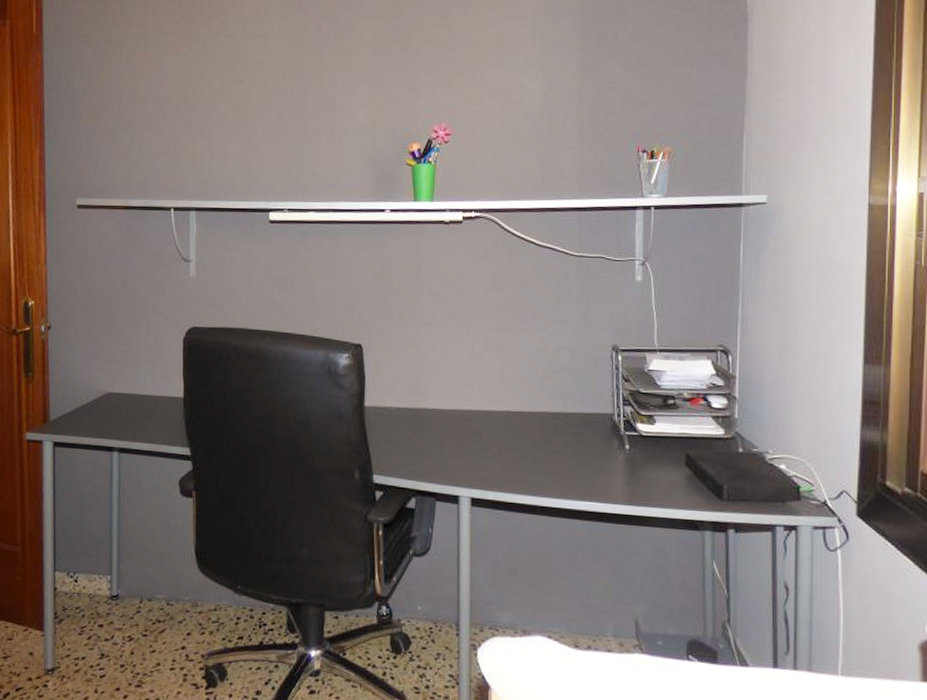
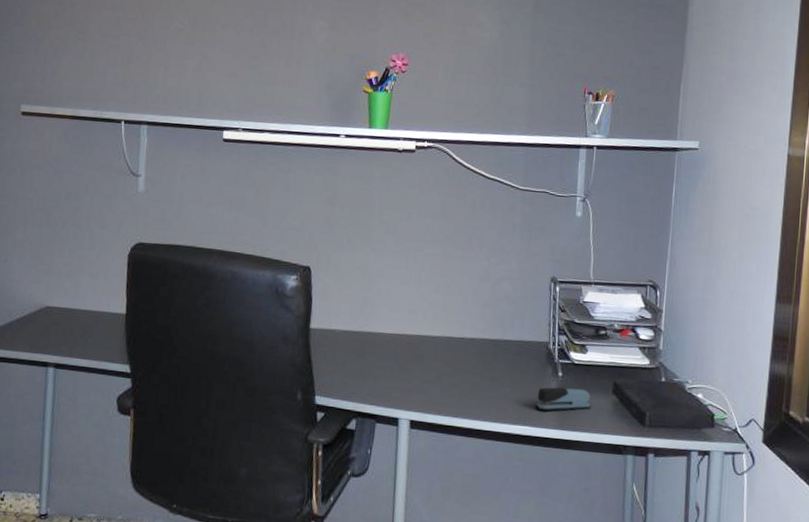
stapler: none [602,460,664,486] -> present [535,387,592,411]

